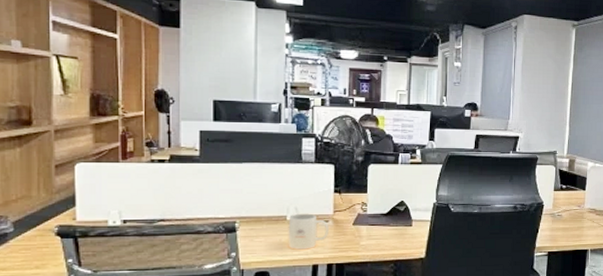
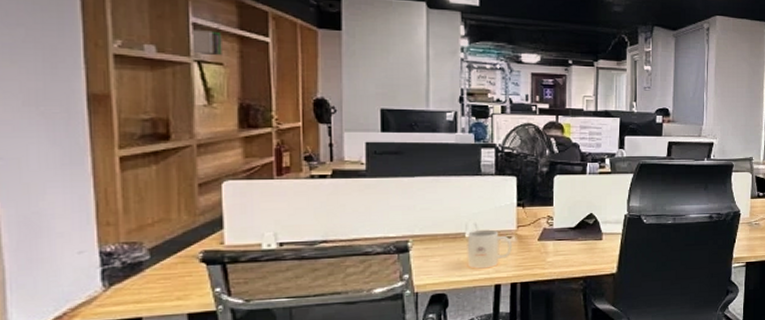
books: none [50,27,77,50] -> present [190,30,222,55]

